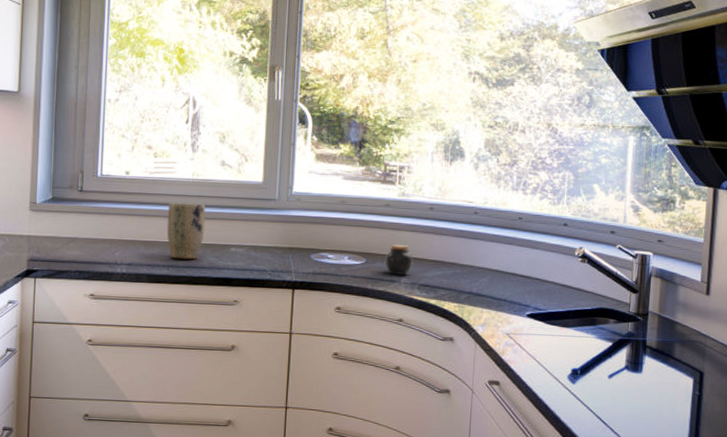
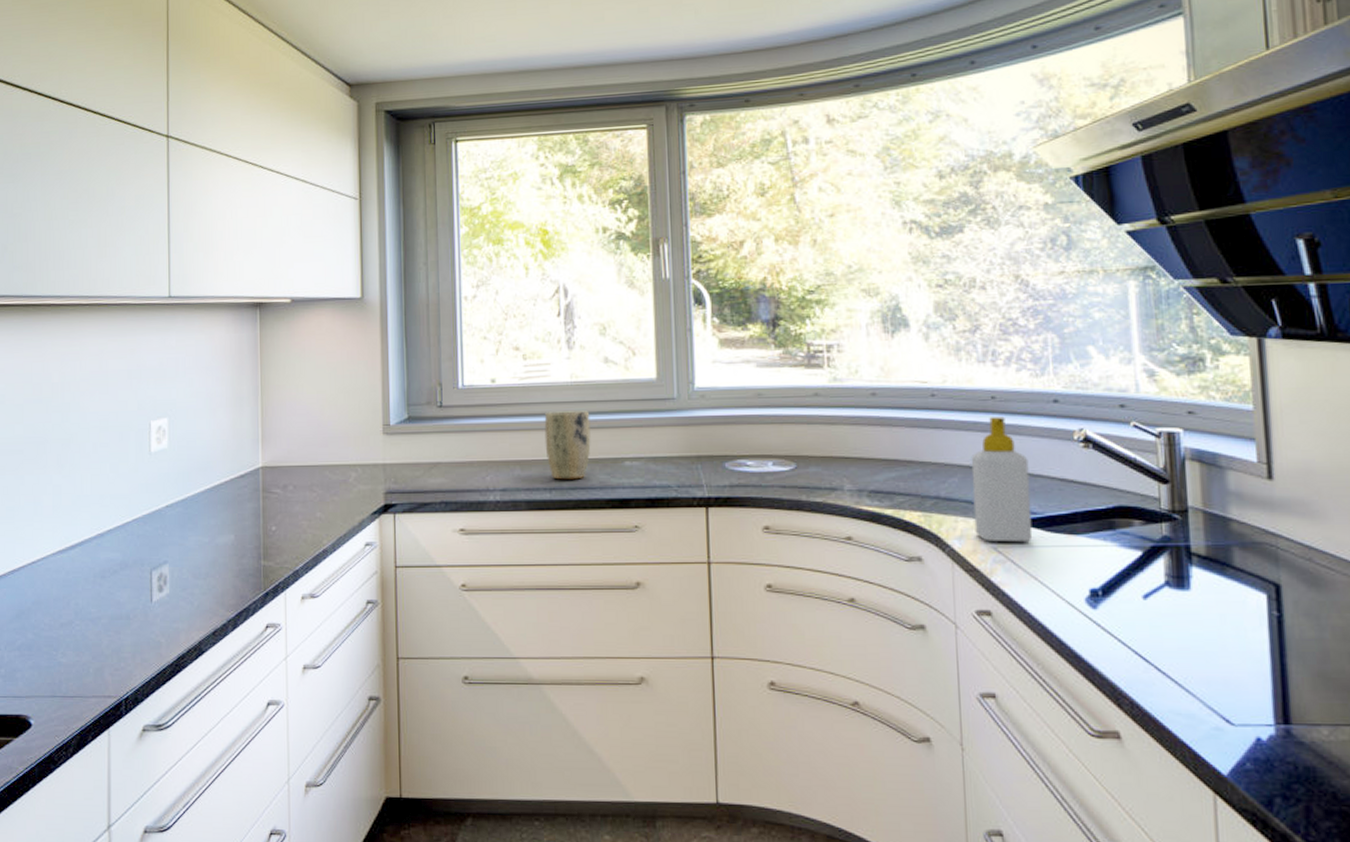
jar: present [384,244,413,275] -> none [819,443,858,481]
soap bottle: none [495,233,540,331] -> present [971,417,1033,543]

